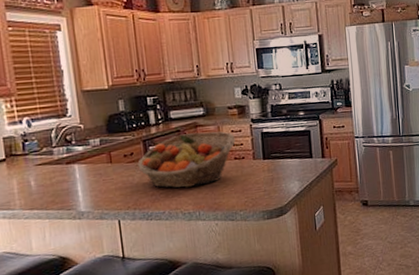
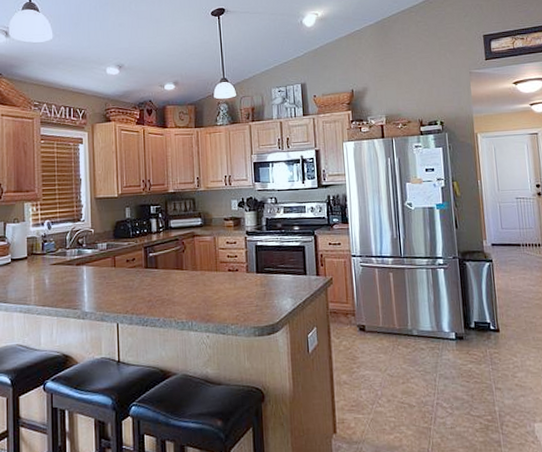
fruit basket: present [137,131,236,188] -> none [138,242,230,296]

